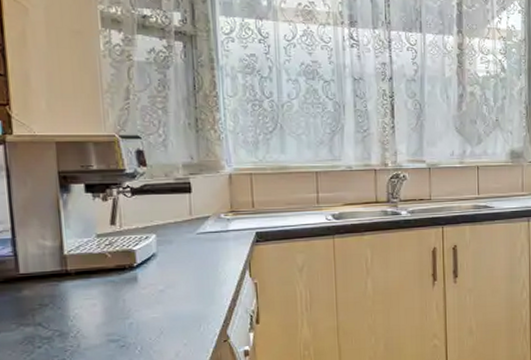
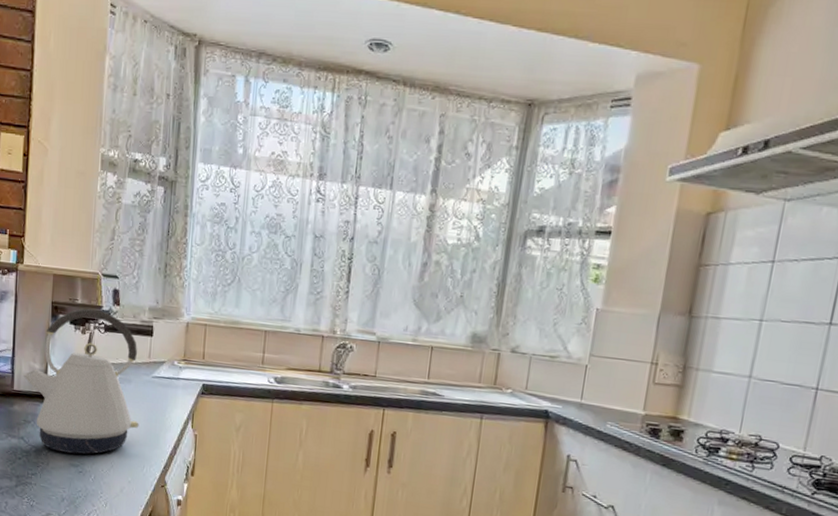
kettle: none [31,173,189,330] -> present [23,309,139,455]

